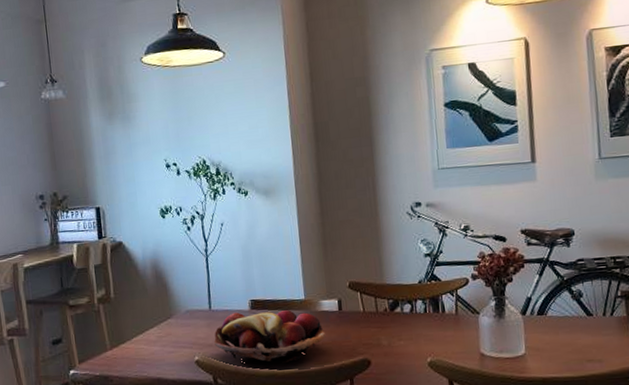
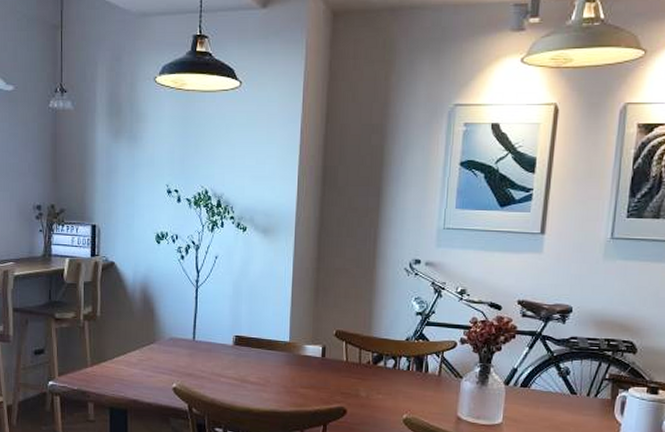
fruit basket: present [213,310,326,364] -> none [193,346,306,402]

